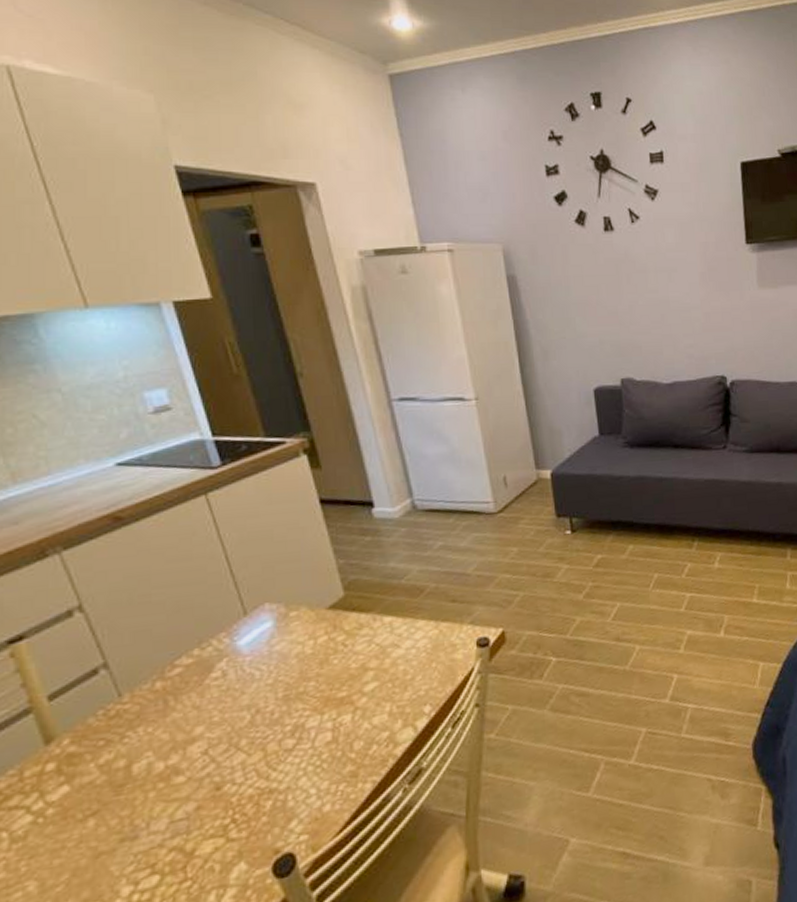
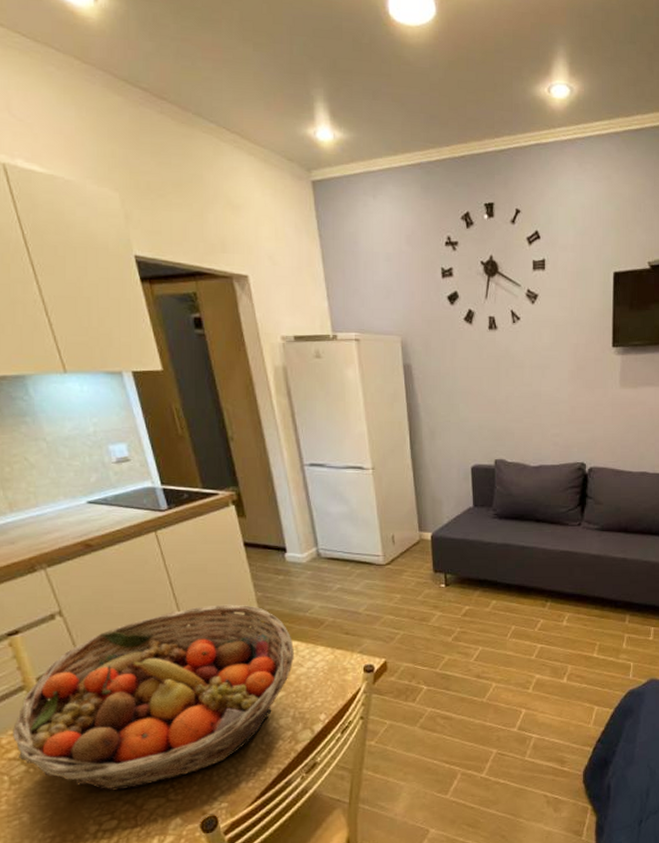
fruit basket: none [13,576,388,837] -> present [12,604,294,791]

